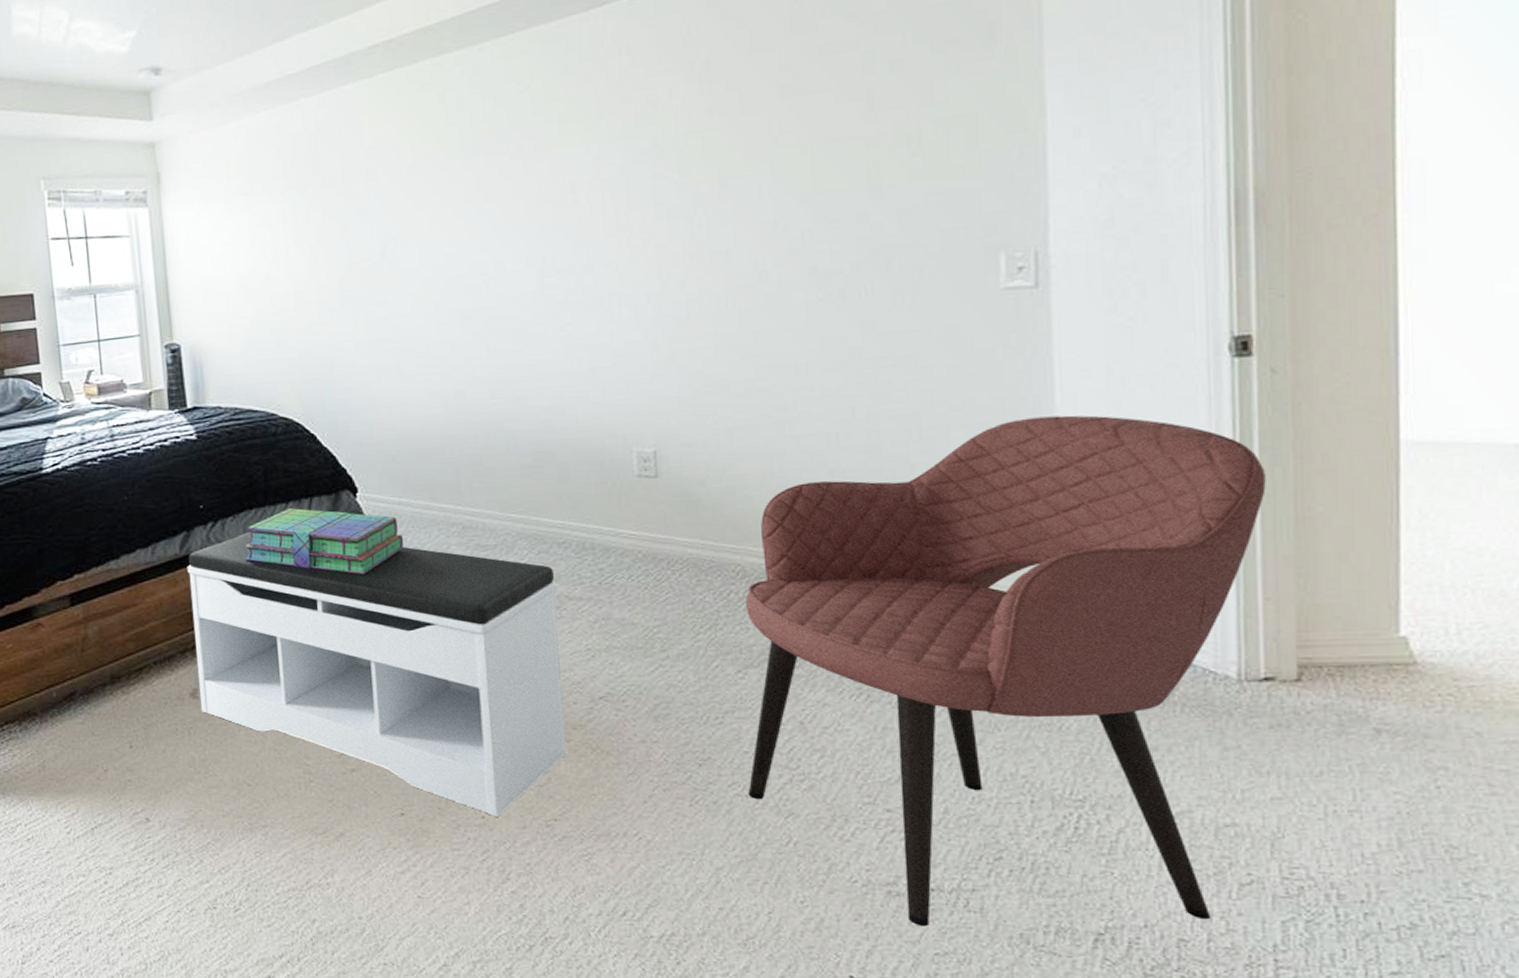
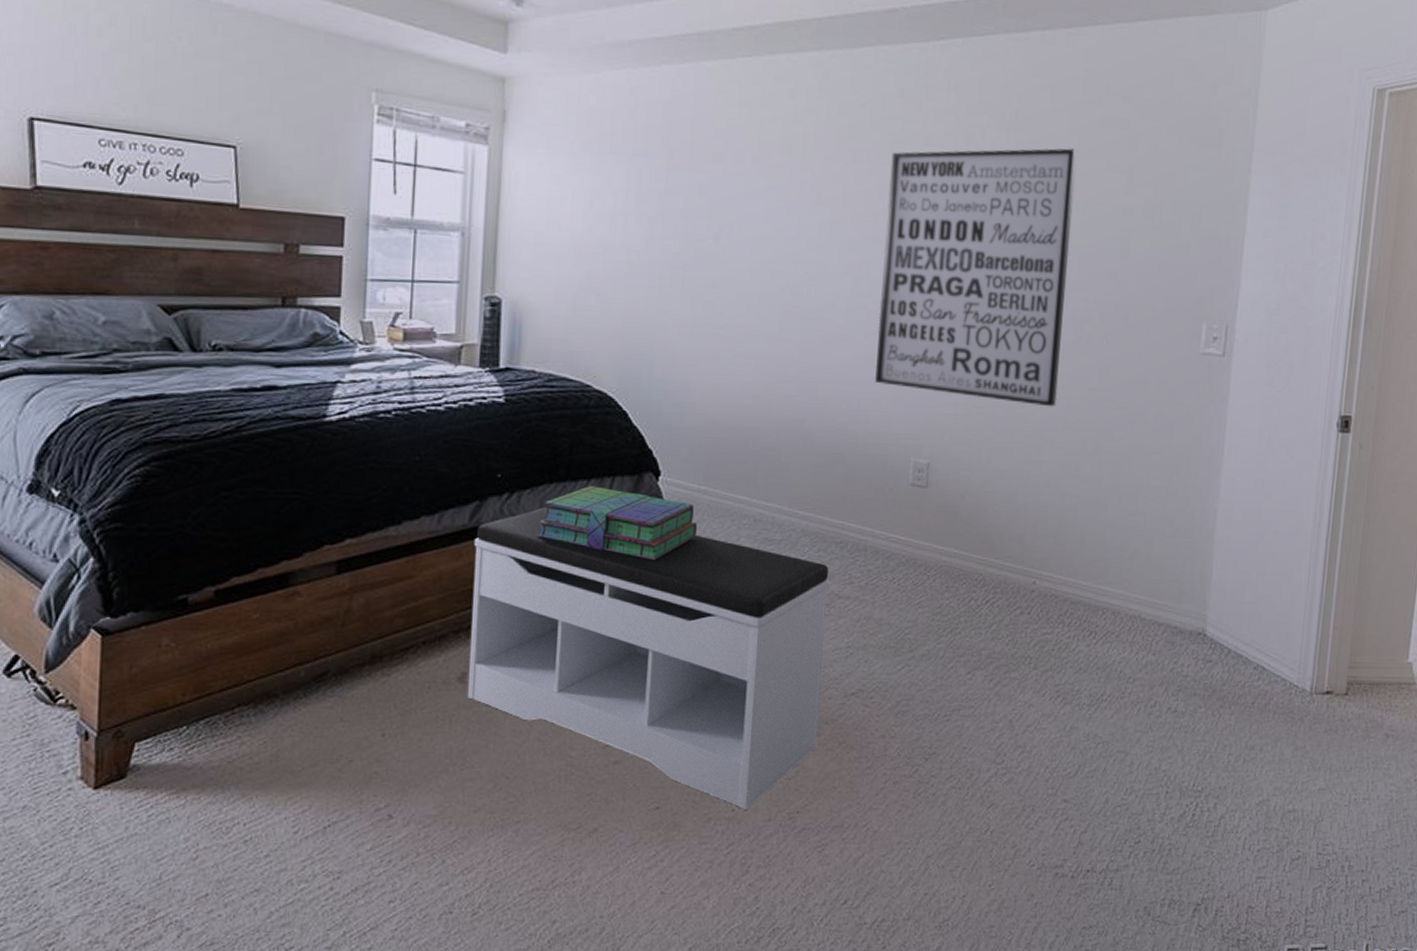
wall art: none [562,86,809,376] -> present [874,148,1078,407]
armchair: present [745,415,1266,927] -> none [961,465,1347,904]

